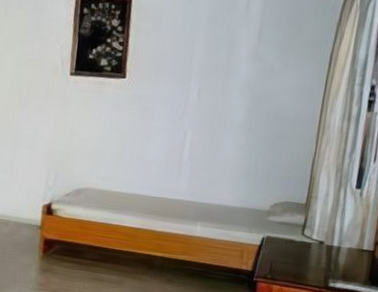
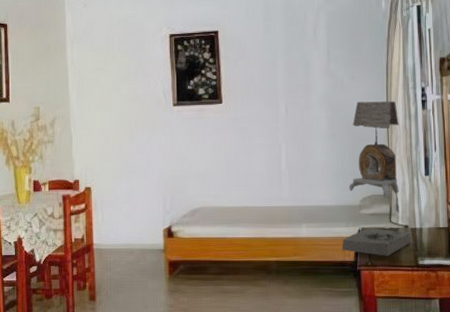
table lamp: none [238,93,335,272] -> present [341,100,411,256]

